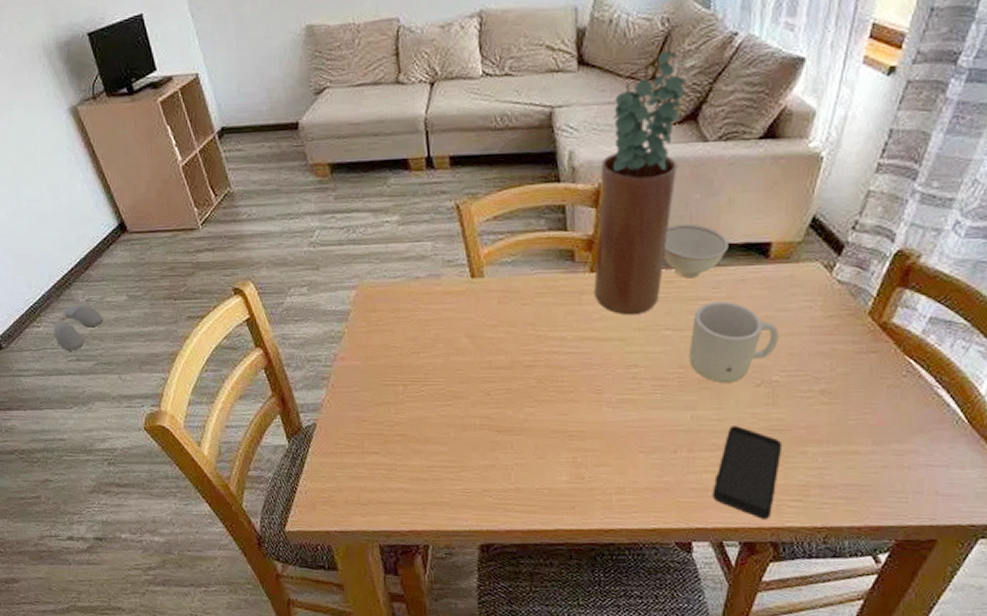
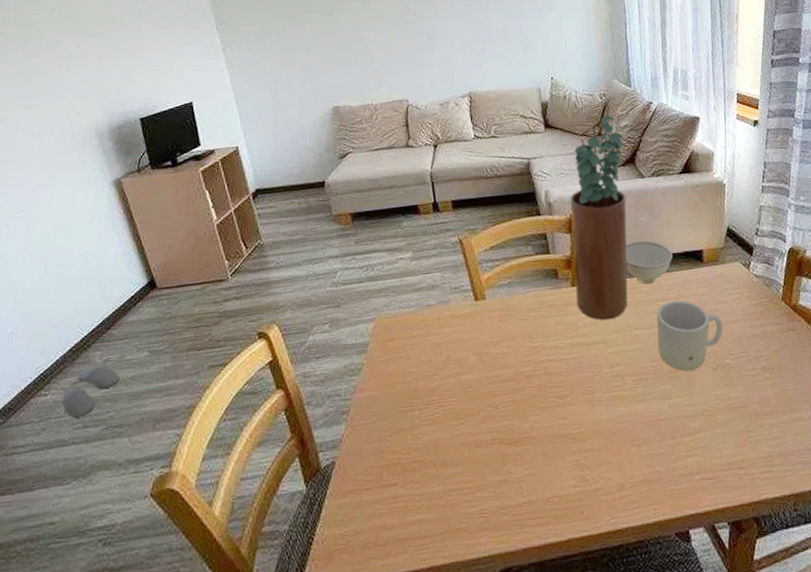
mobile phone: present [712,425,783,519] -> none [697,408,748,496]

